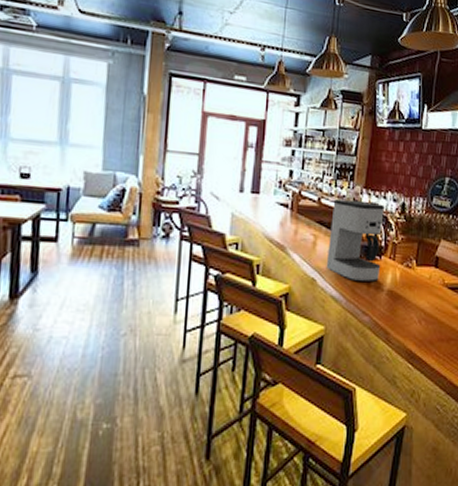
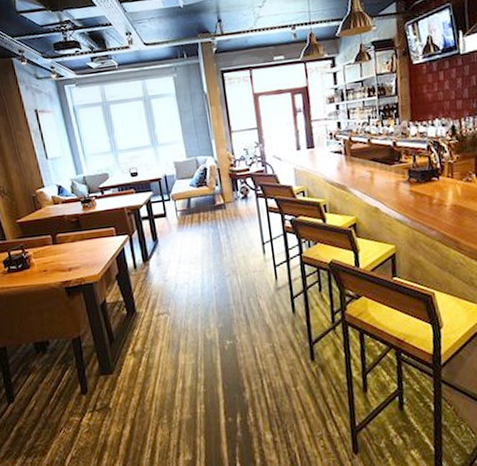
coffee maker: present [326,199,385,283] -> none [382,131,441,204]

